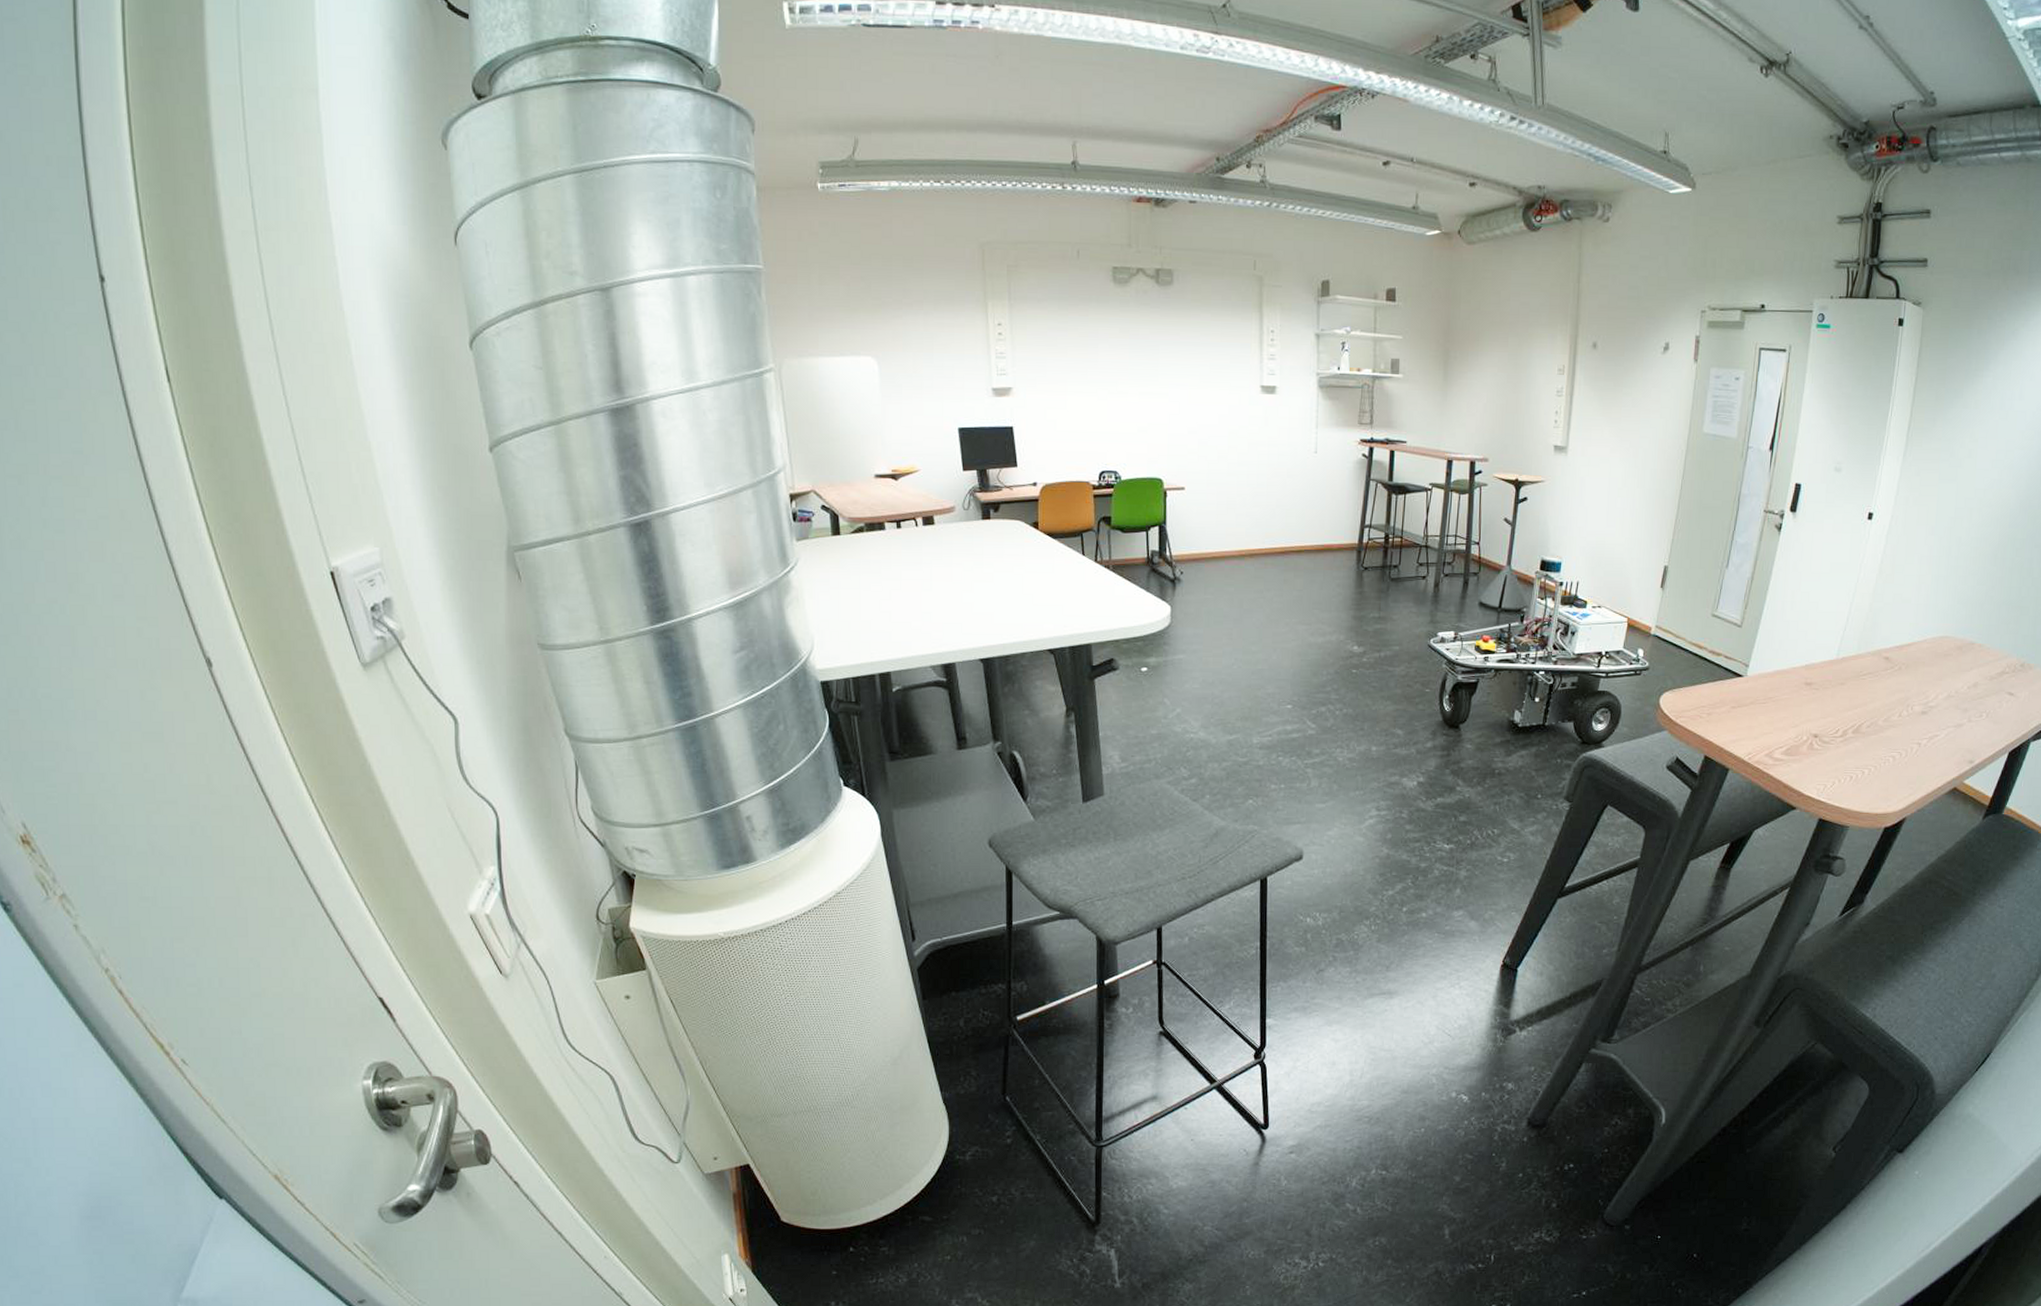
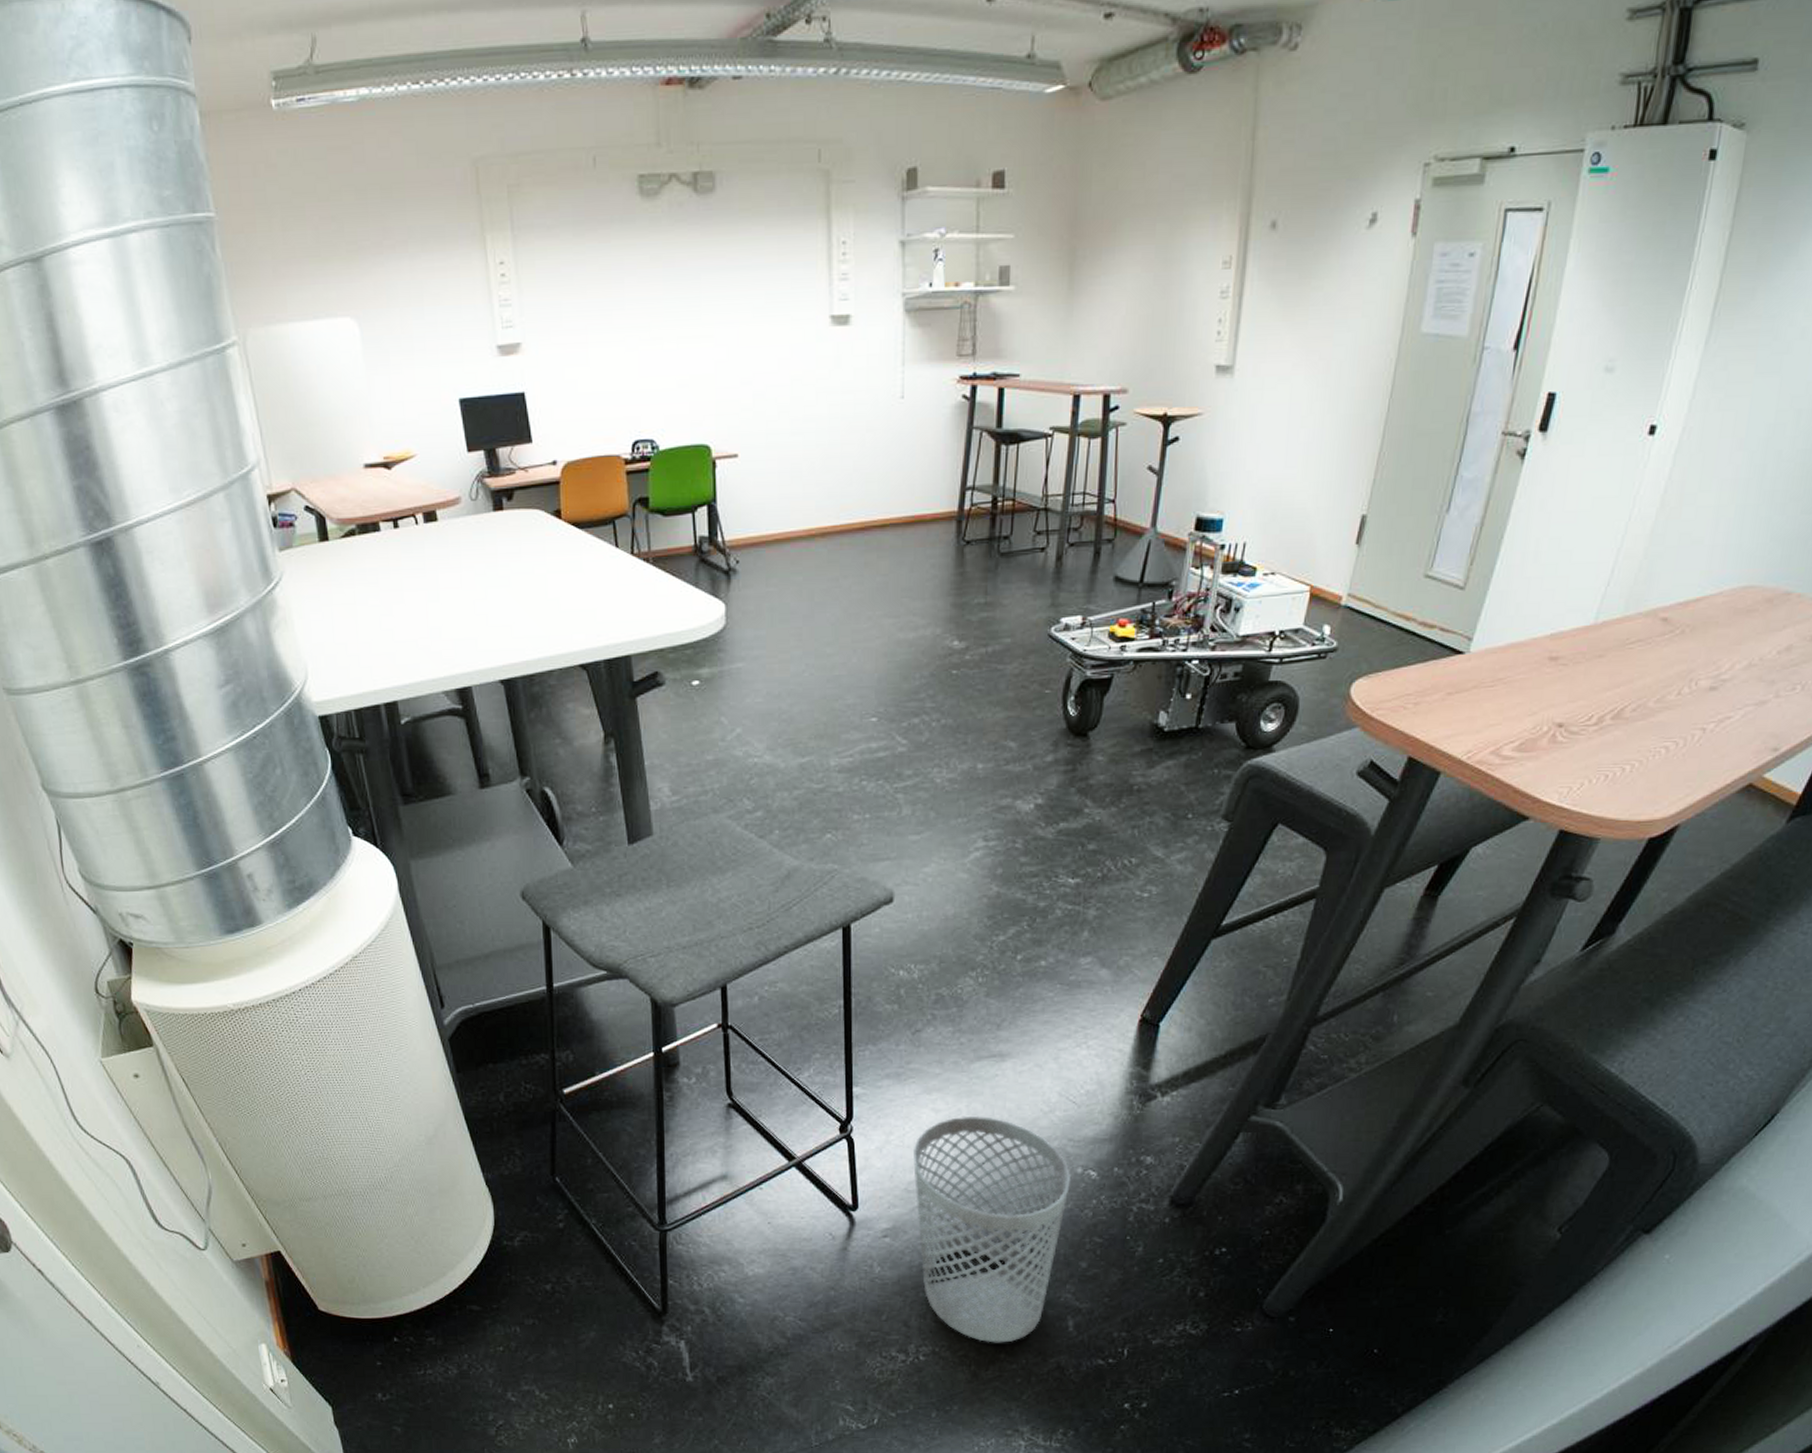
wastebasket: none [1315,1045,1446,1250] -> present [912,1115,1070,1343]

